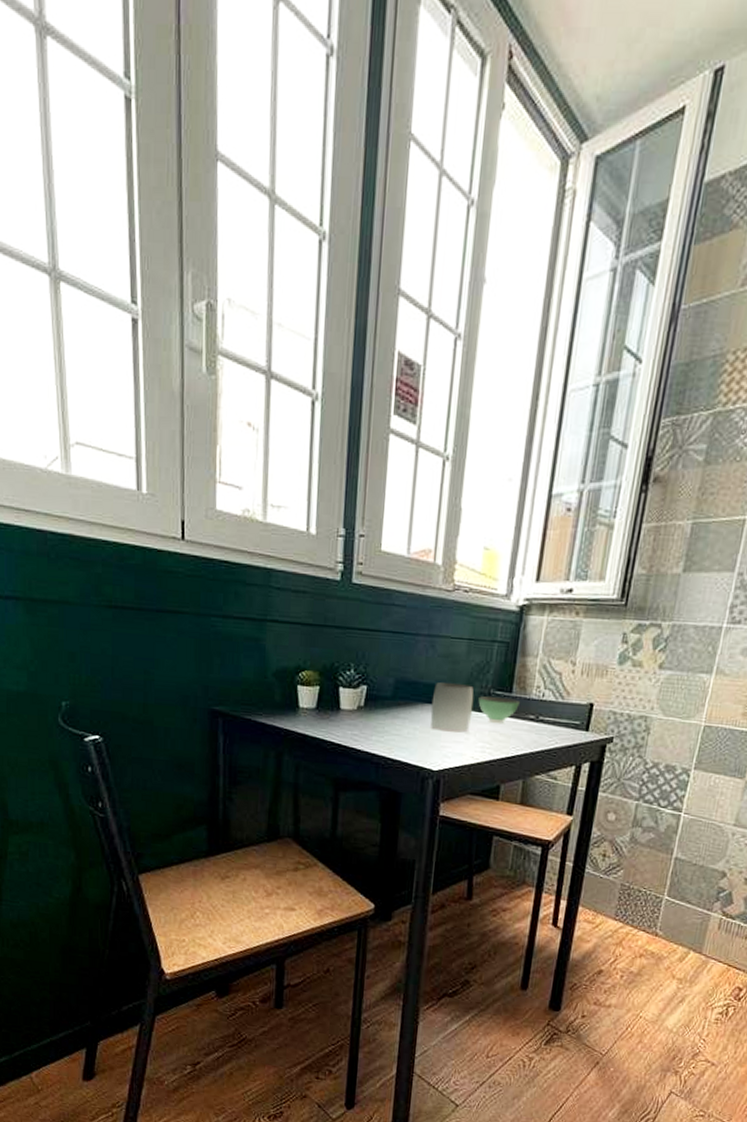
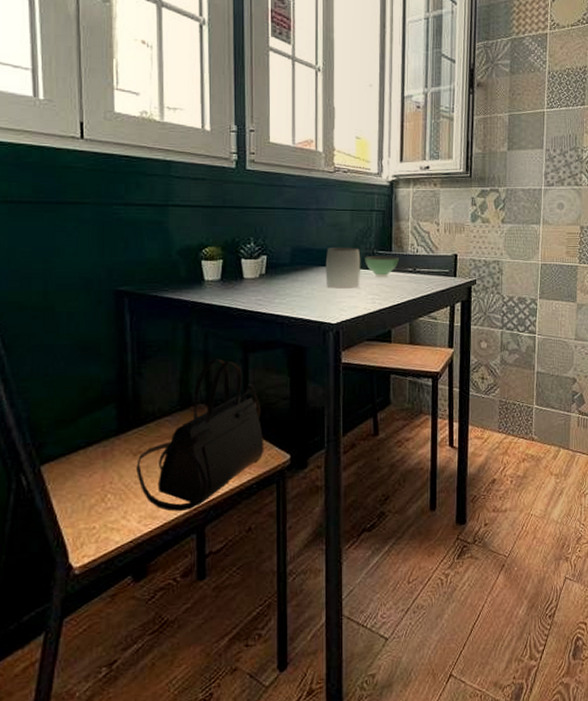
handbag: none [223,793,349,941] -> present [136,358,264,511]

